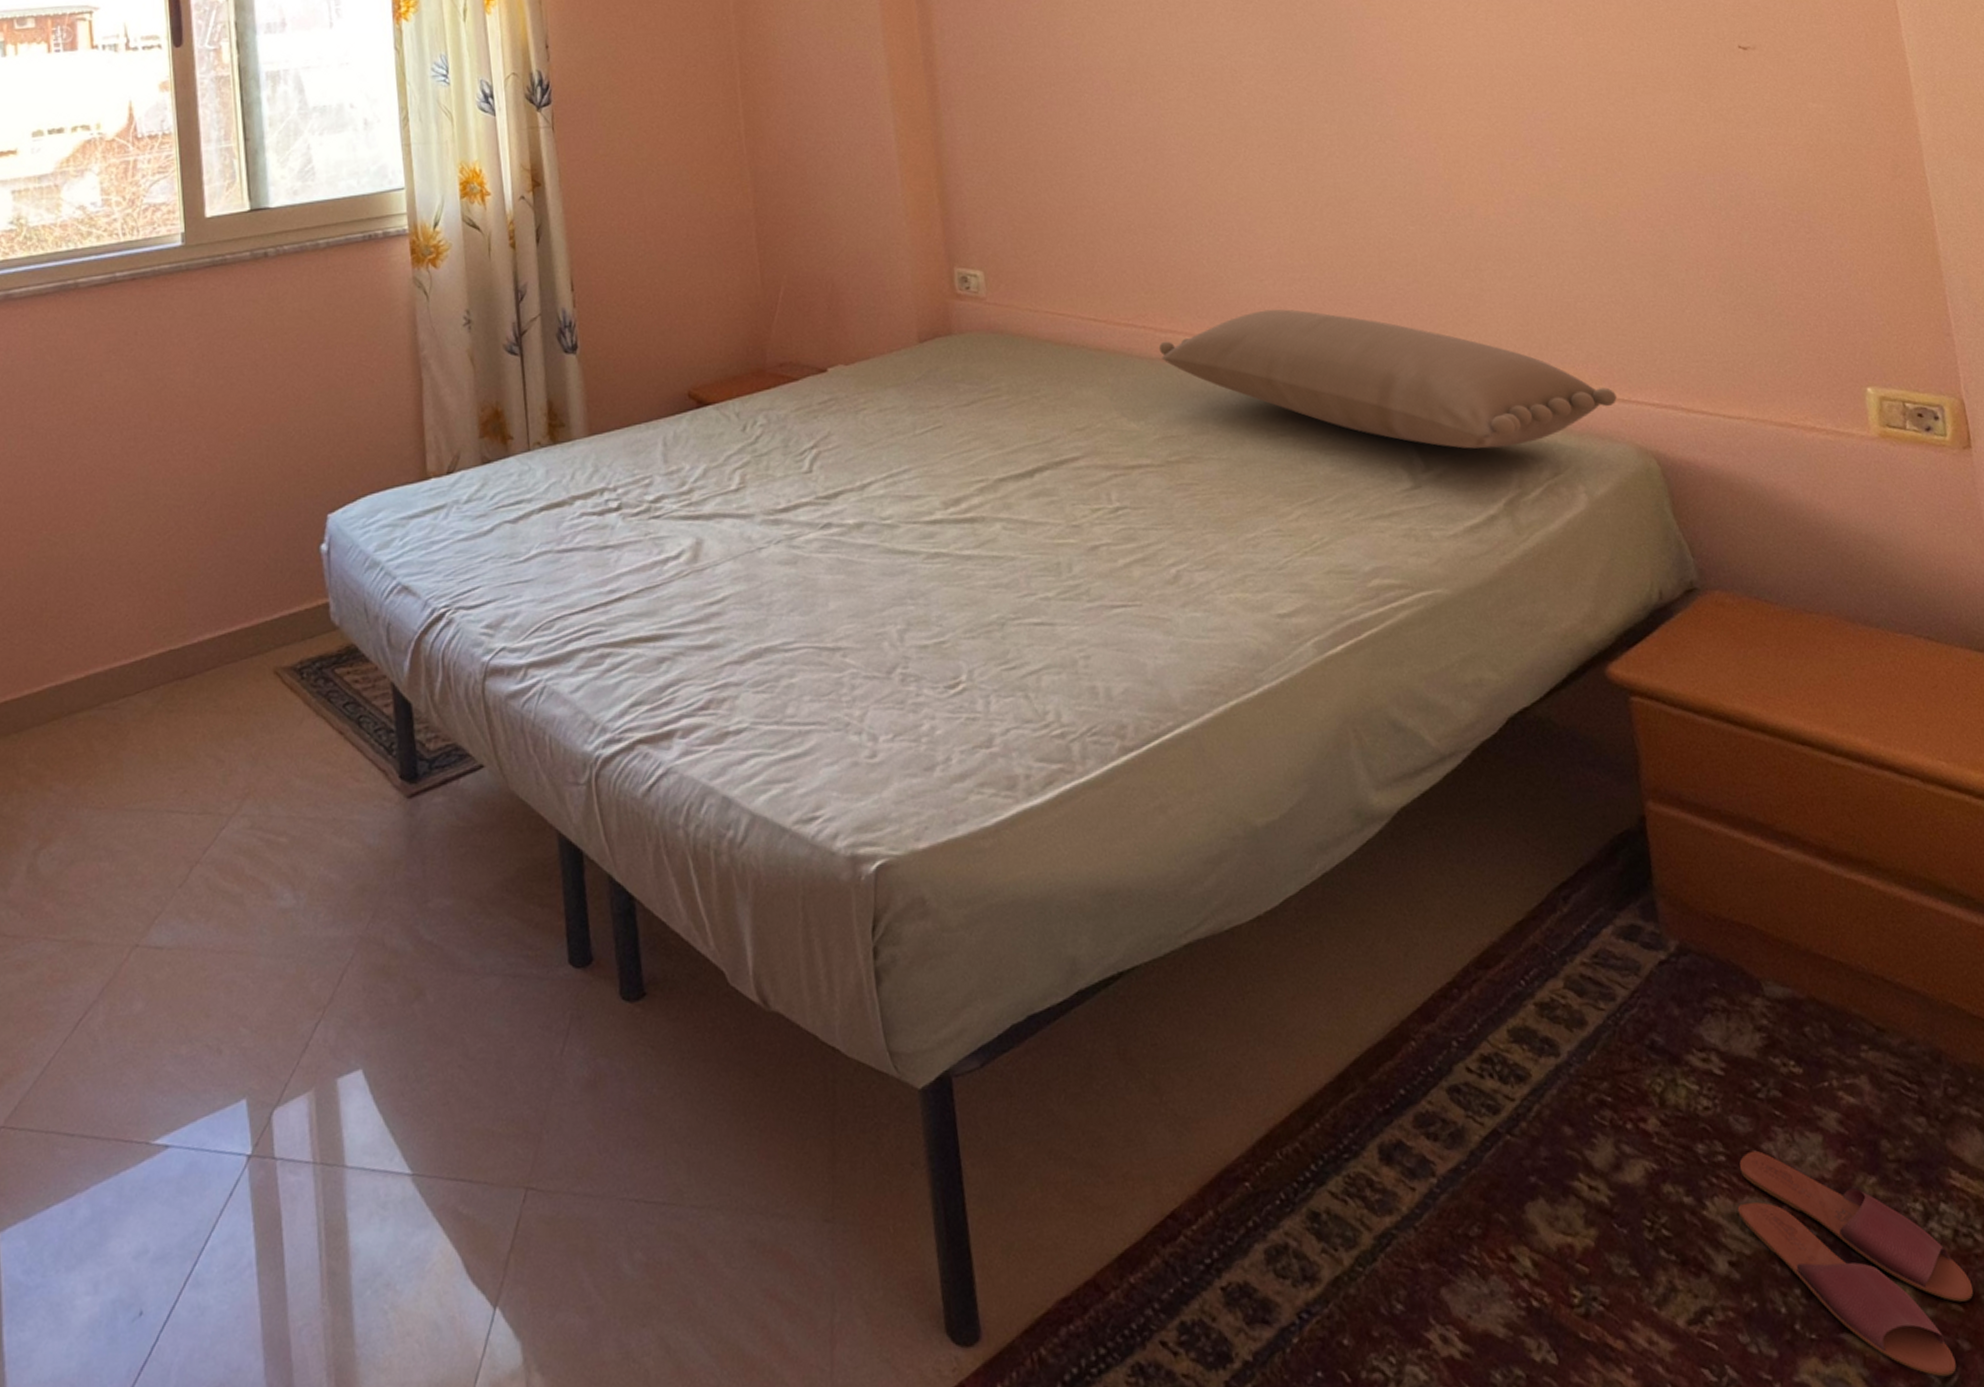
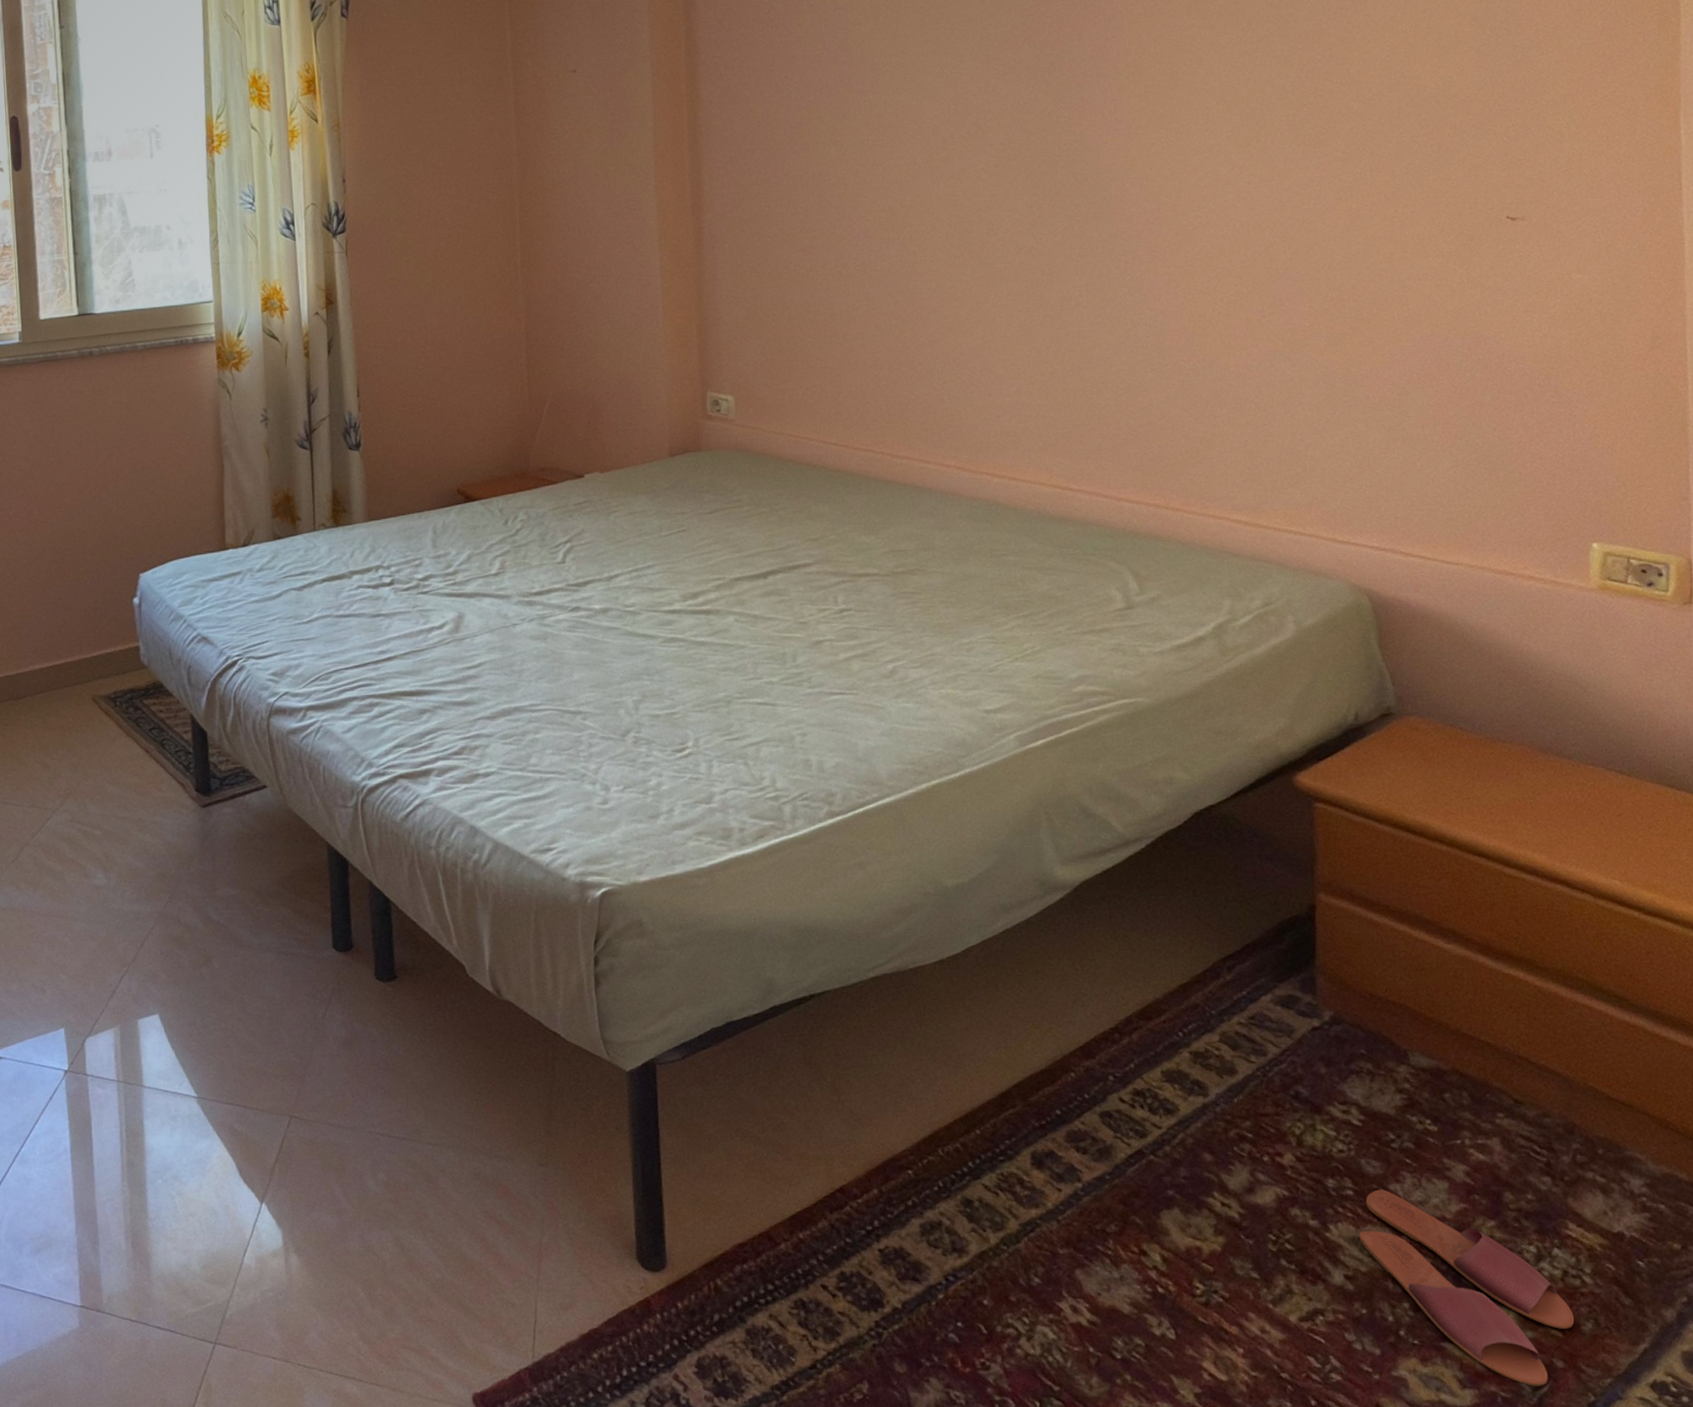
pillow: present [1158,309,1617,449] -> none [894,442,1336,578]

